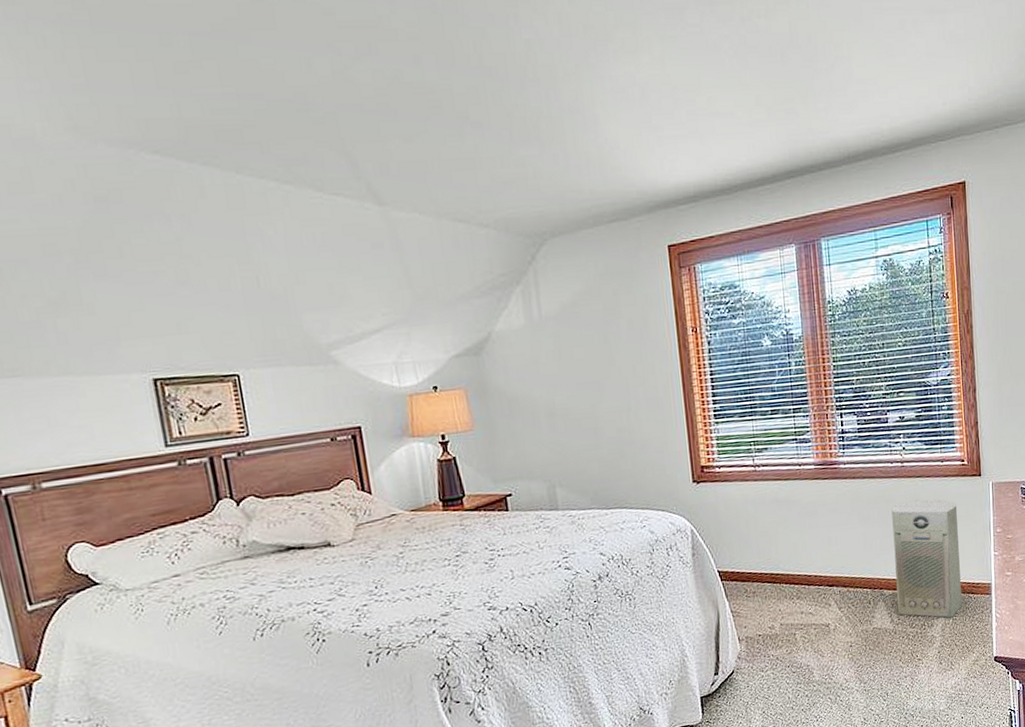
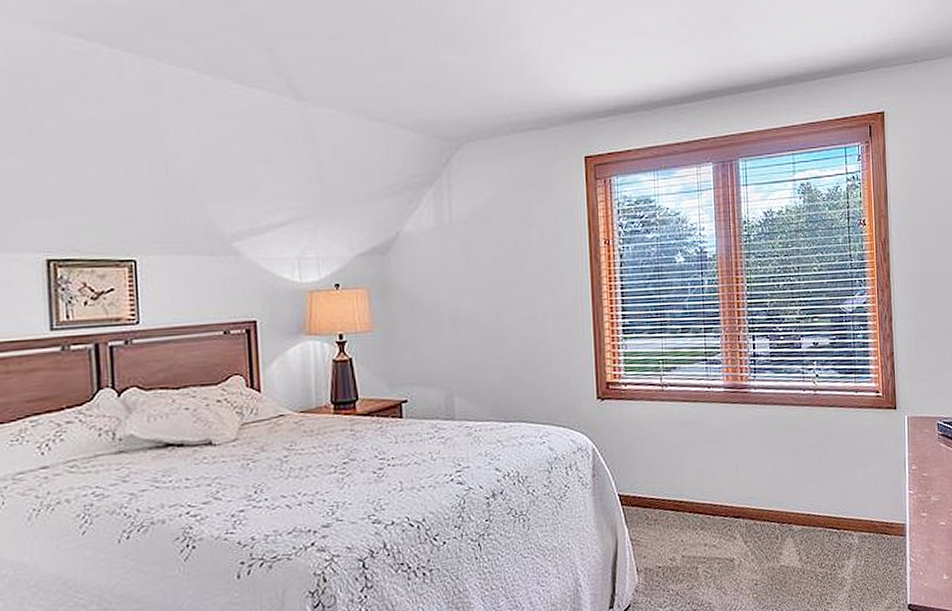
air purifier: present [891,499,962,618] -> none [803,430,875,559]

